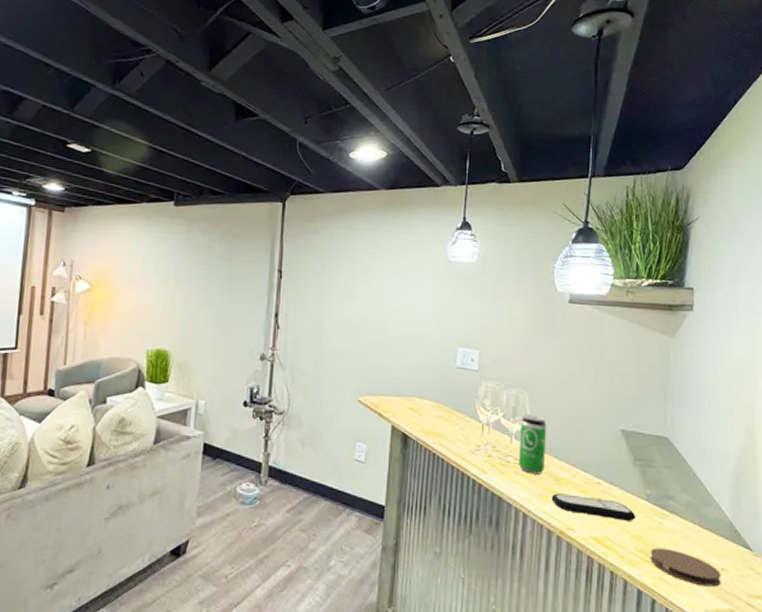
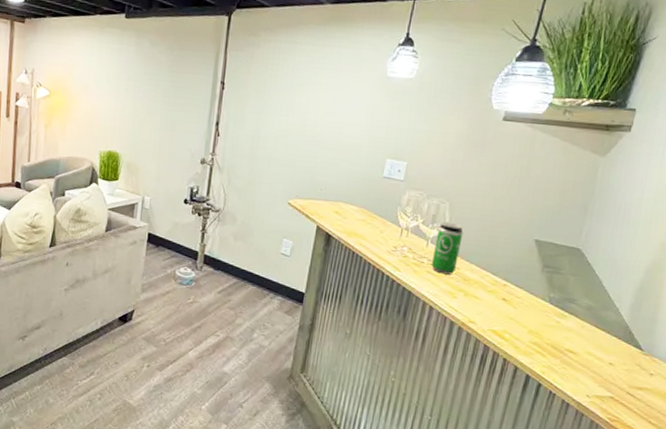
remote control: present [551,493,636,521] -> none [458,291,536,319]
coaster: present [650,548,722,587] -> none [542,342,608,378]

